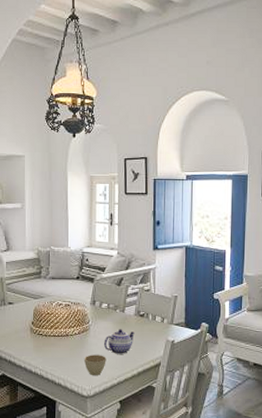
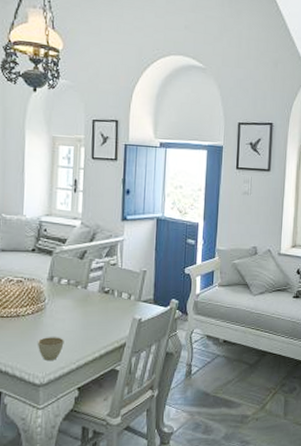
teapot: present [103,329,135,354] -> none [61,307,98,335]

